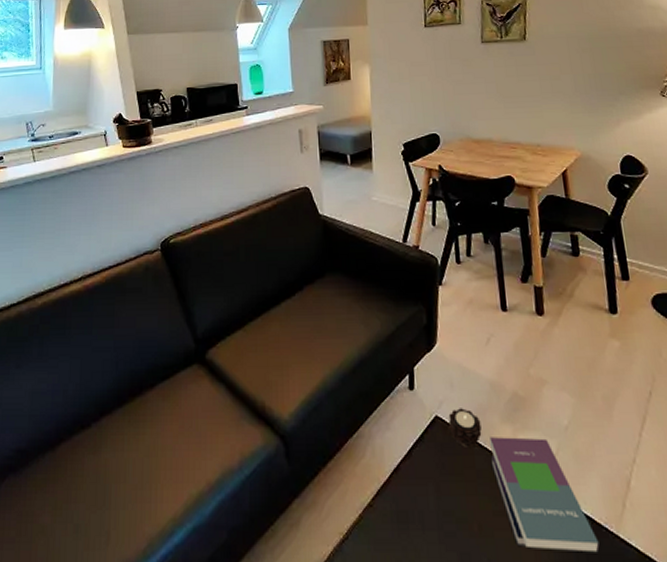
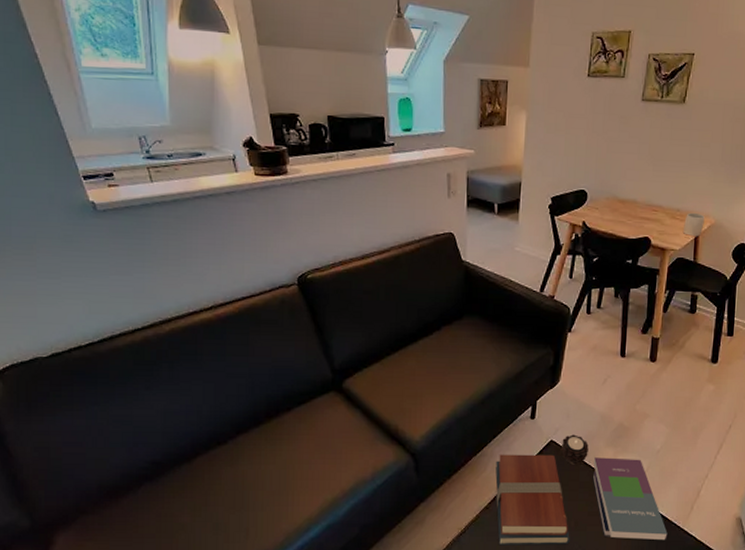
books: none [375,434,475,558] -> present [495,454,570,545]
mug: none [547,146,570,172] -> present [682,212,705,237]

